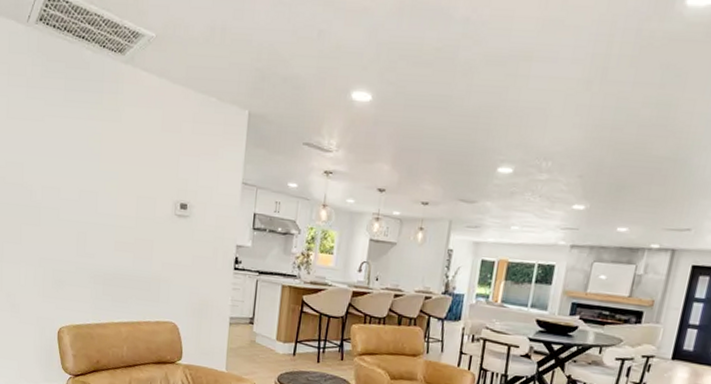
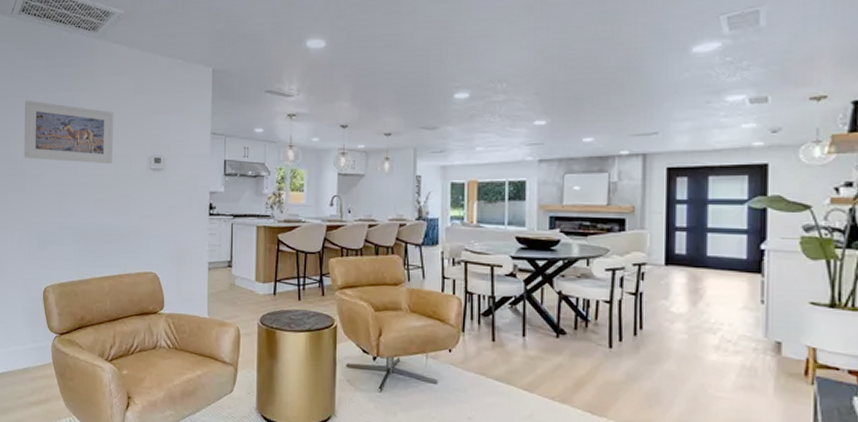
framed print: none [39,124,139,206] -> present [24,100,113,164]

